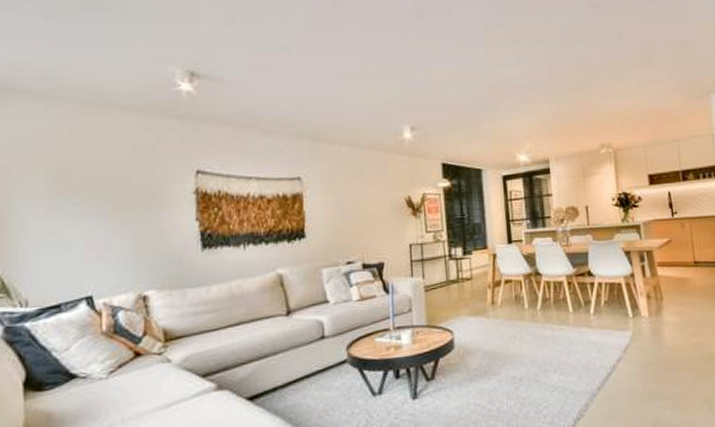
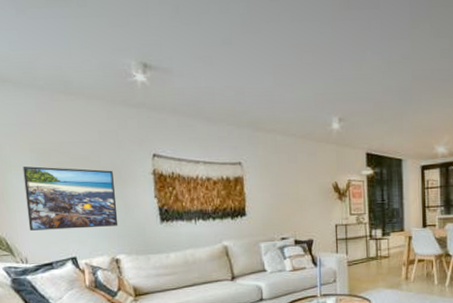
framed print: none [34,188,149,266] -> present [23,166,119,231]

